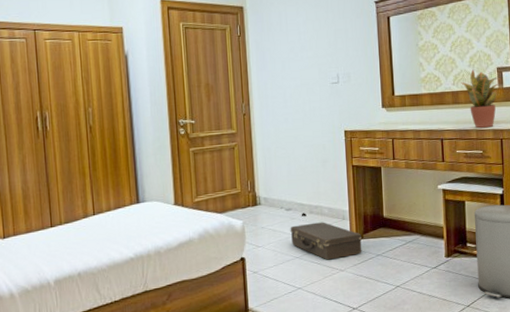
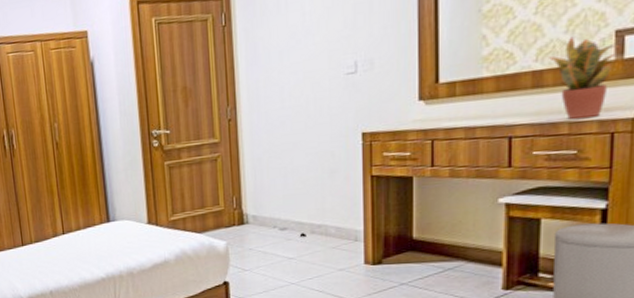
suitcase: present [290,222,362,260] -> none [284,243,380,288]

